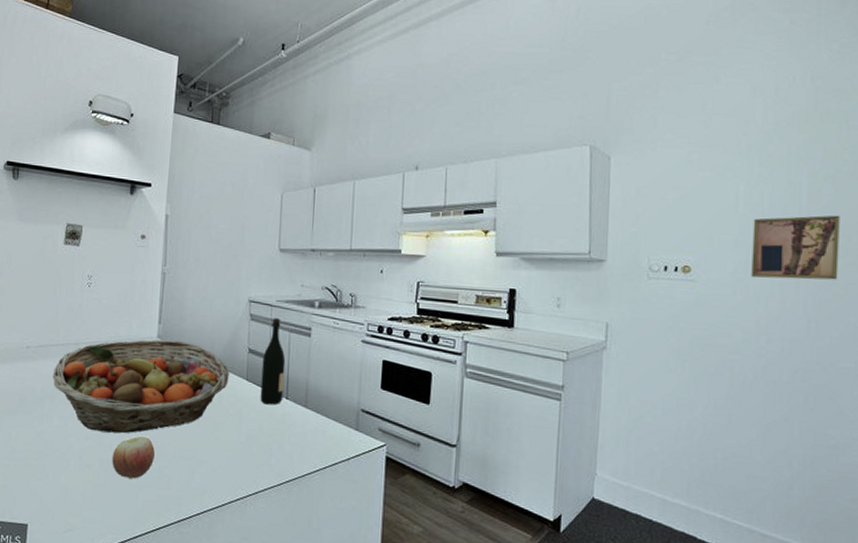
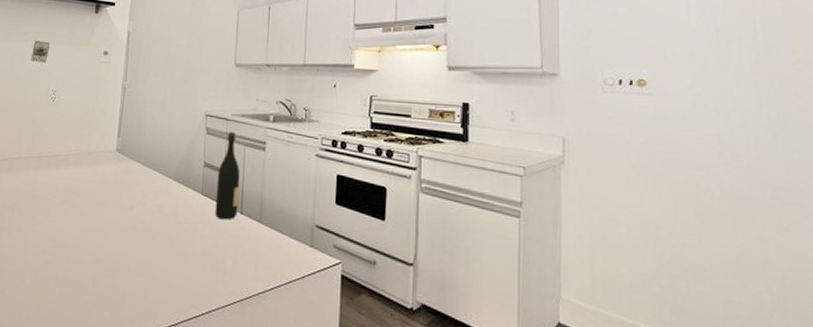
fruit basket: present [53,339,229,434] -> none [14,153,185,248]
apple: present [112,436,155,479] -> none [67,250,110,295]
wall art: present [751,215,840,280] -> none [707,27,801,93]

